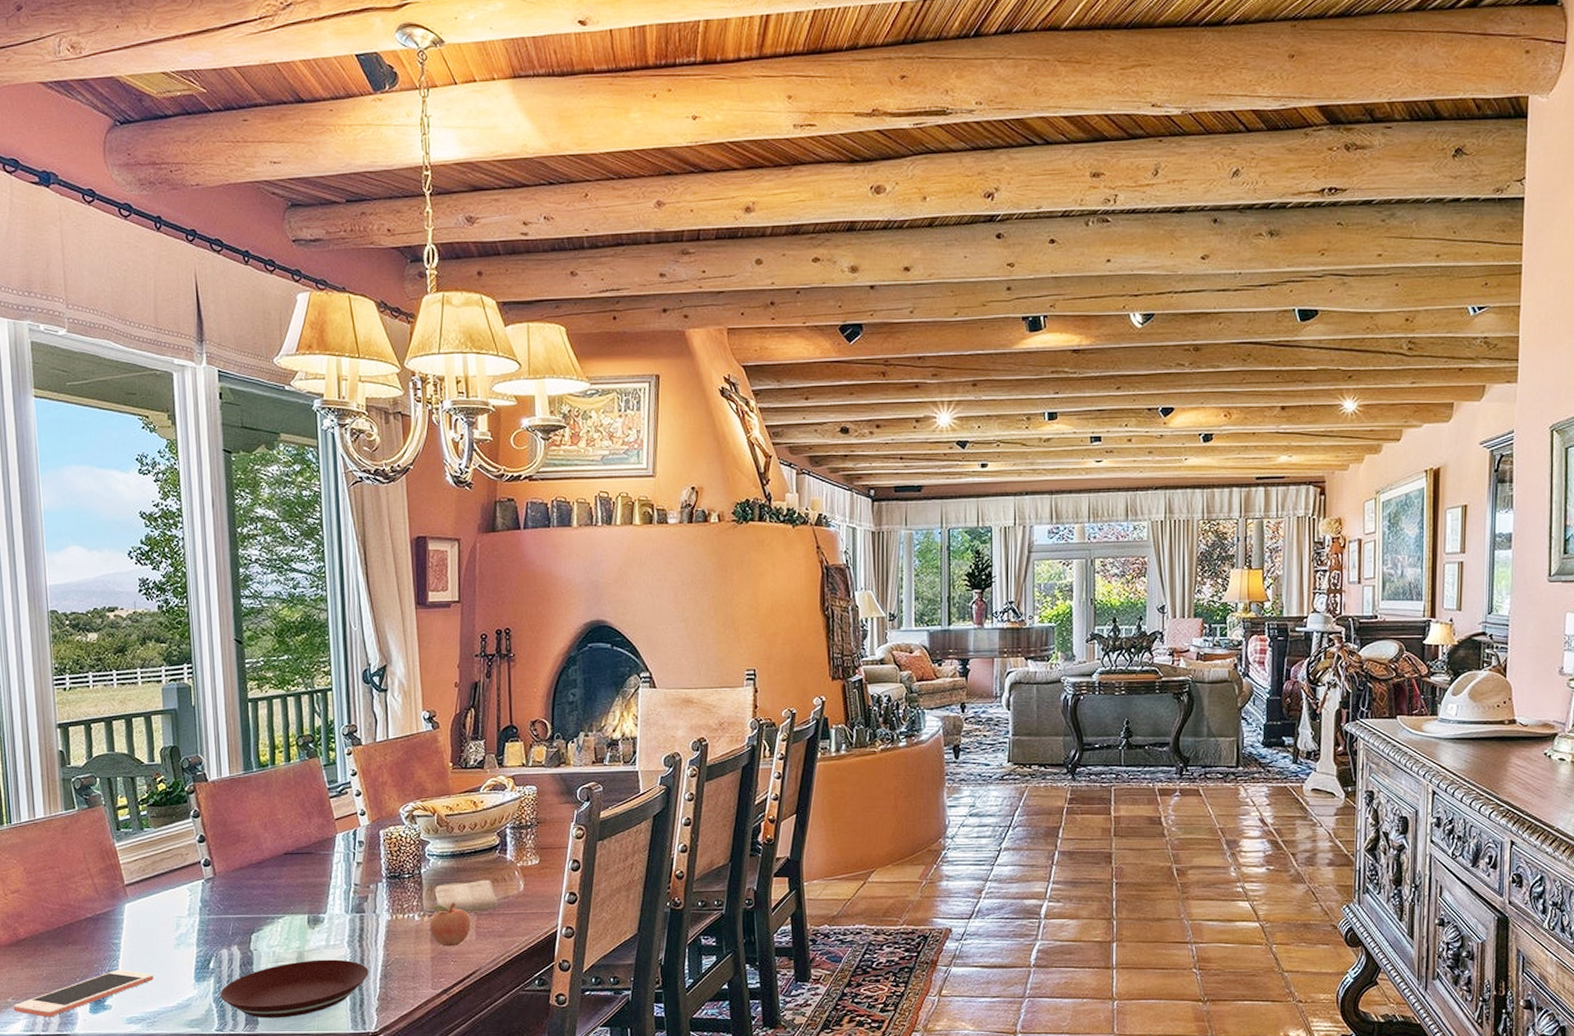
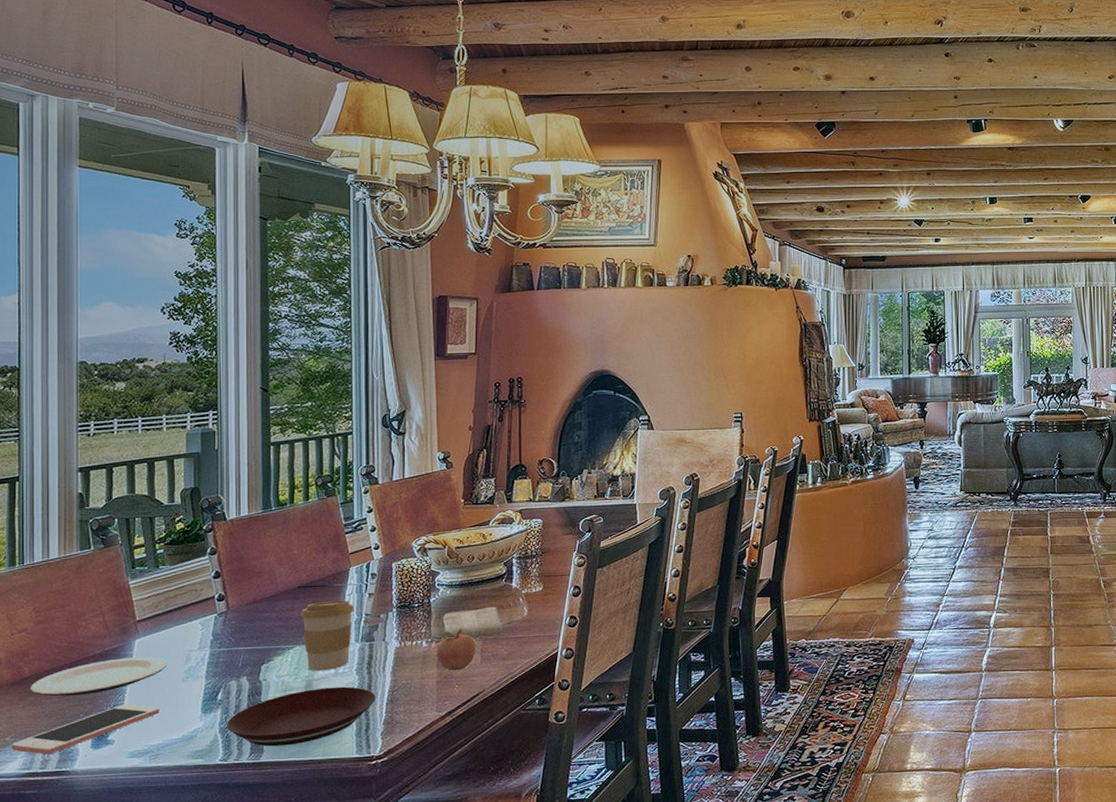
plate: none [26,922,158,959] -> present [30,656,167,696]
coffee cup: none [288,868,343,943] -> present [301,600,354,671]

